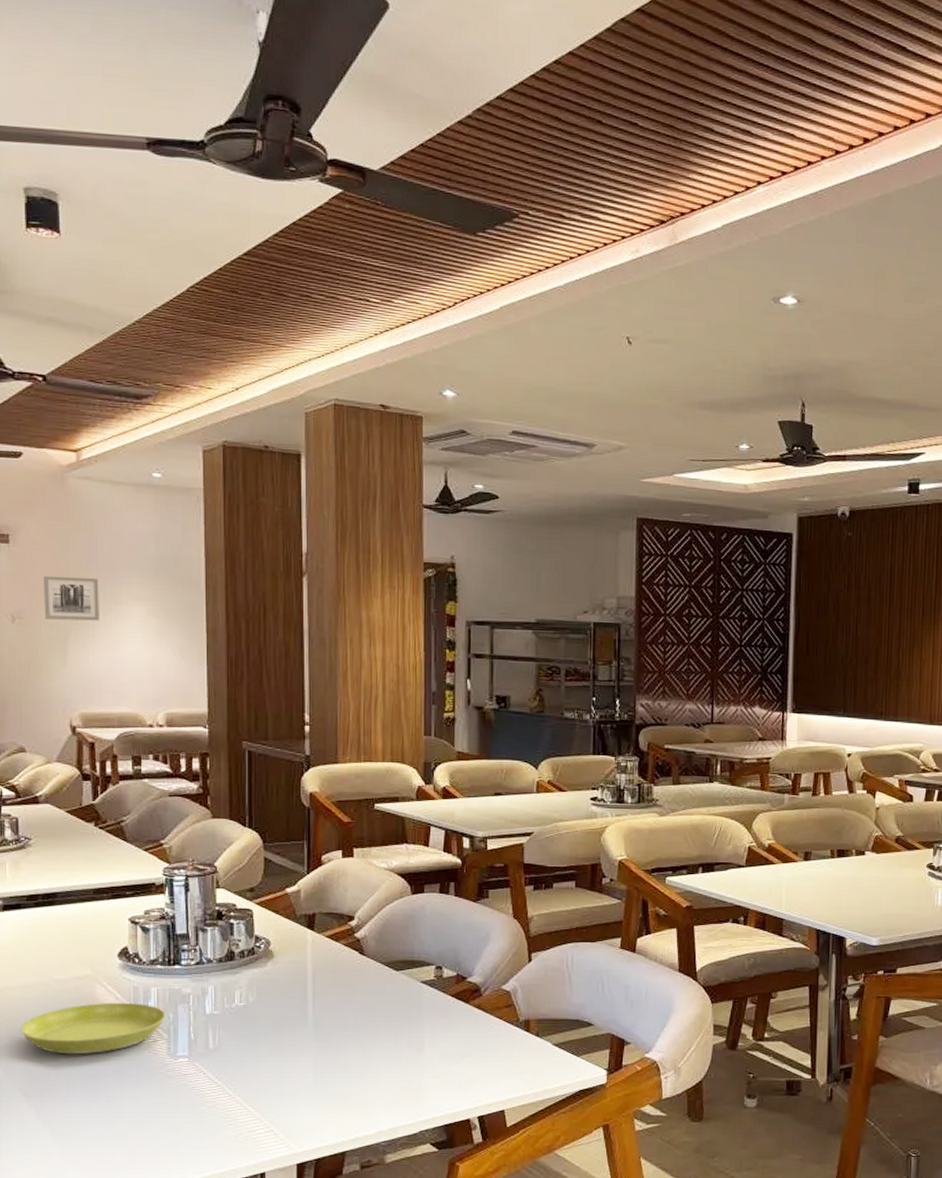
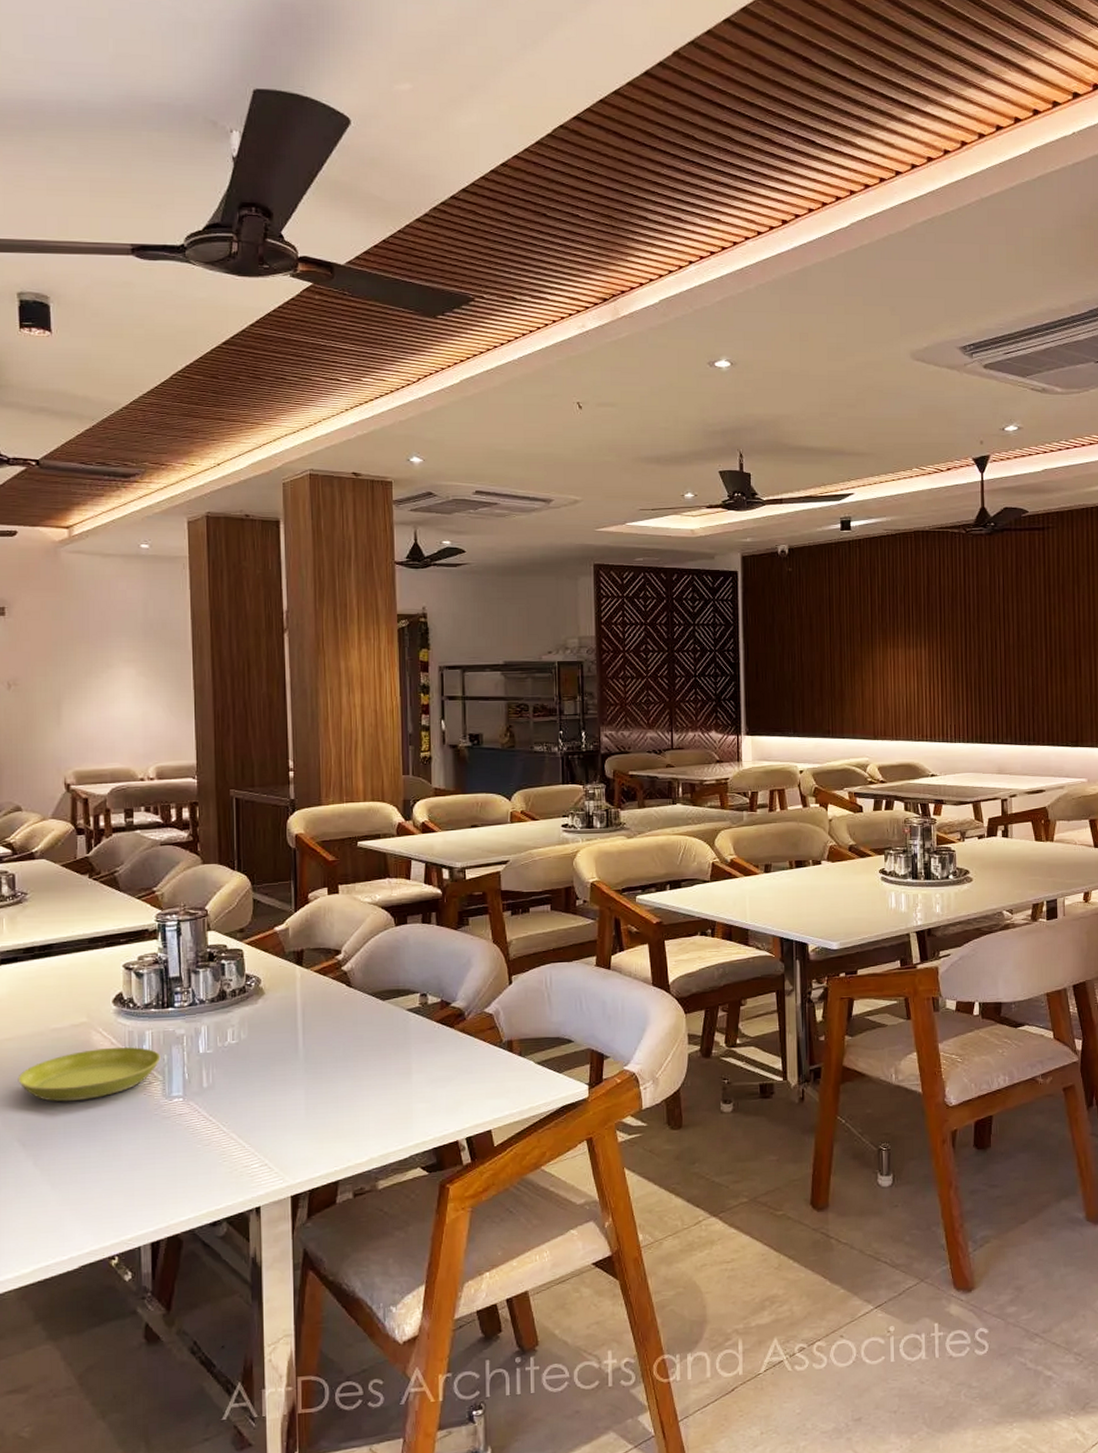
wall art: present [43,575,99,621] -> none [37,643,92,684]

